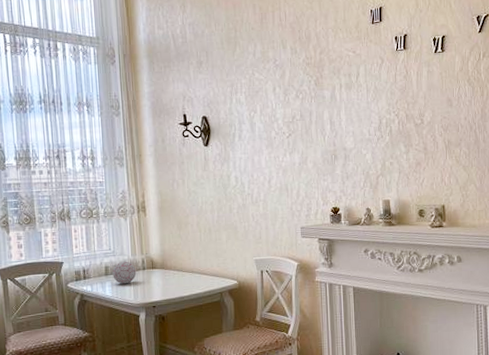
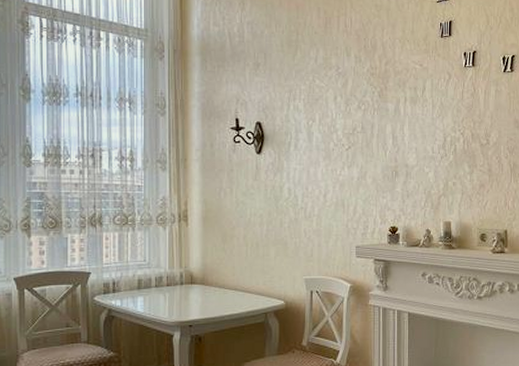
decorative ball: present [112,261,137,285] -> none [146,274,173,300]

